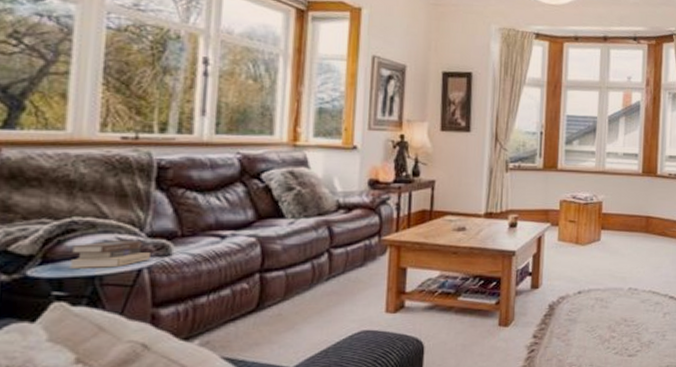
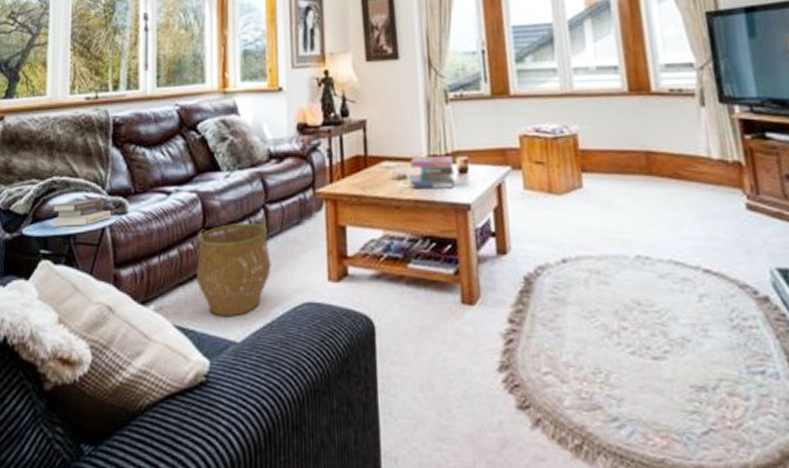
basket: none [249,265,331,347] -> present [196,223,271,317]
books: none [467,212,507,239] -> present [408,155,455,189]

